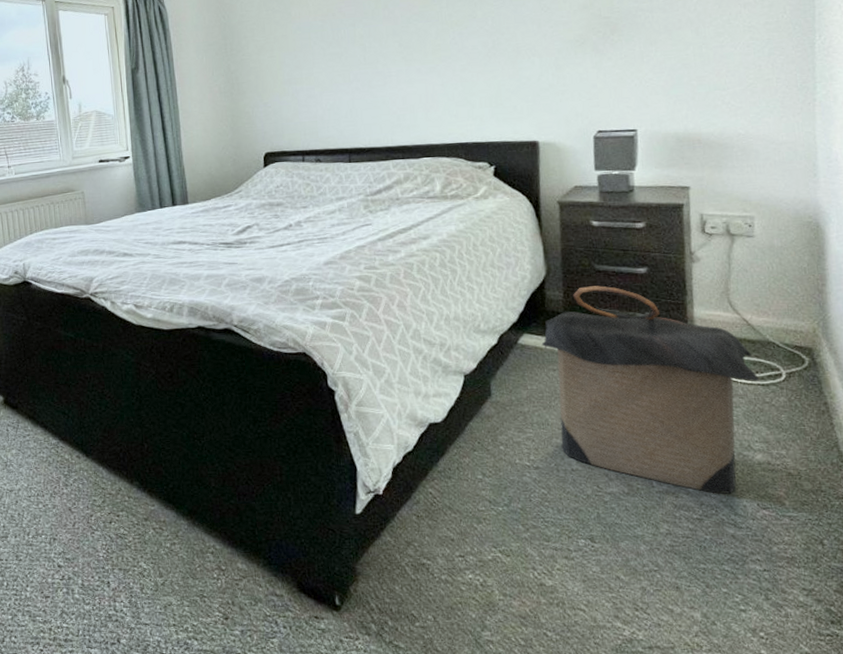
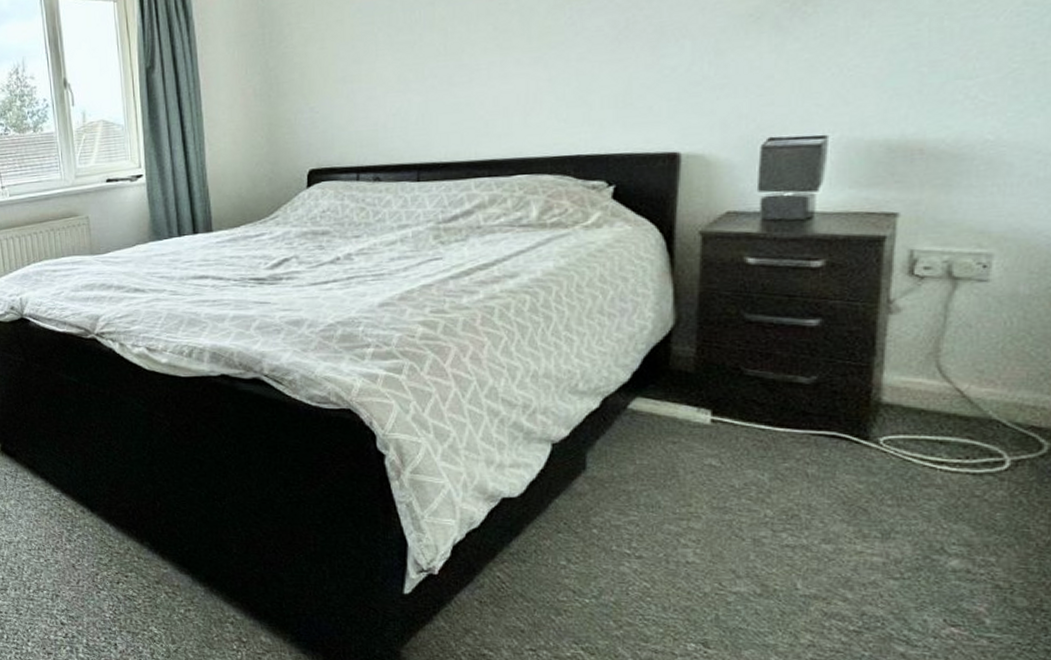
laundry hamper: present [541,286,759,494] -> none [659,340,969,605]

